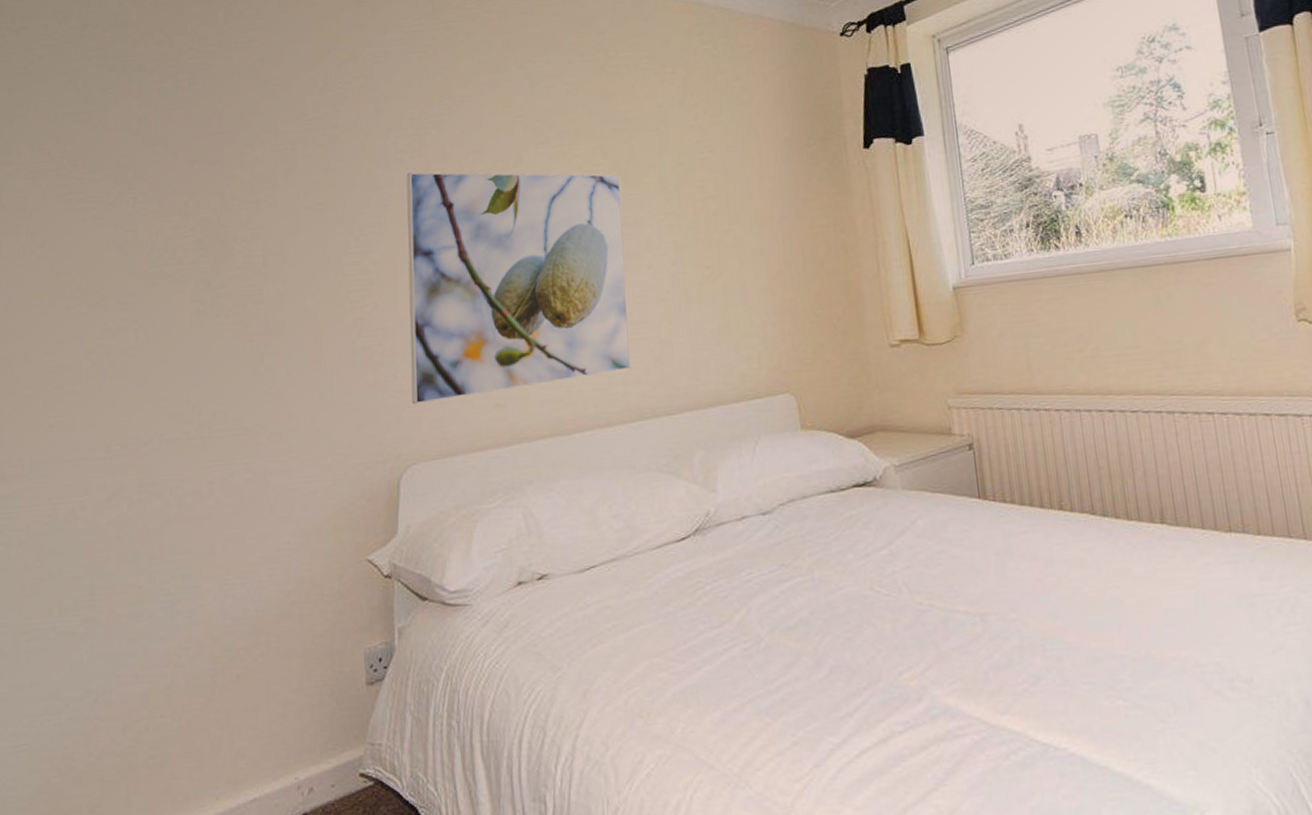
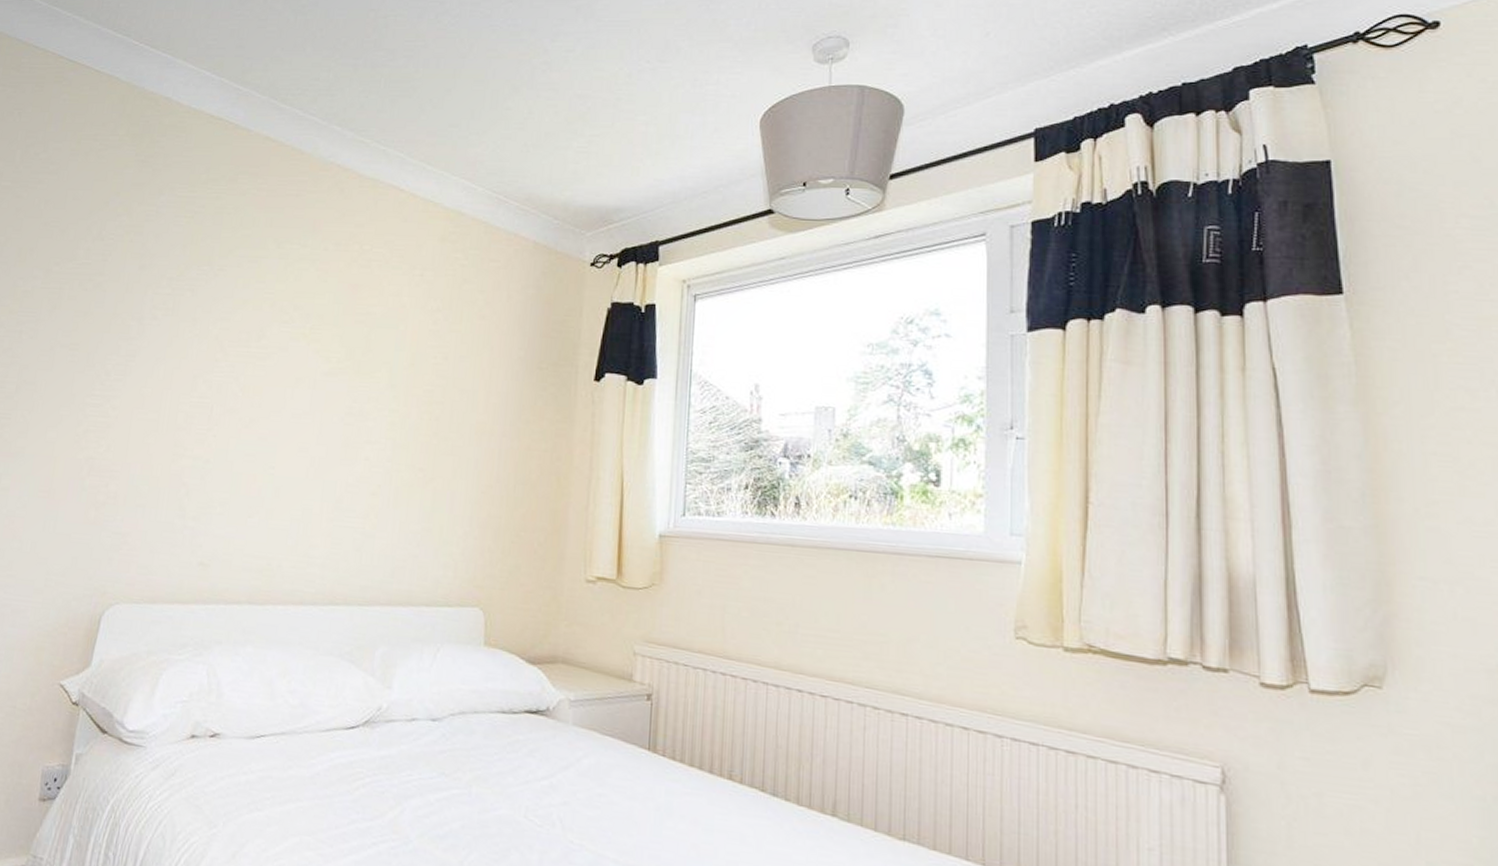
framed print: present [406,171,631,405] -> none [125,329,354,555]

